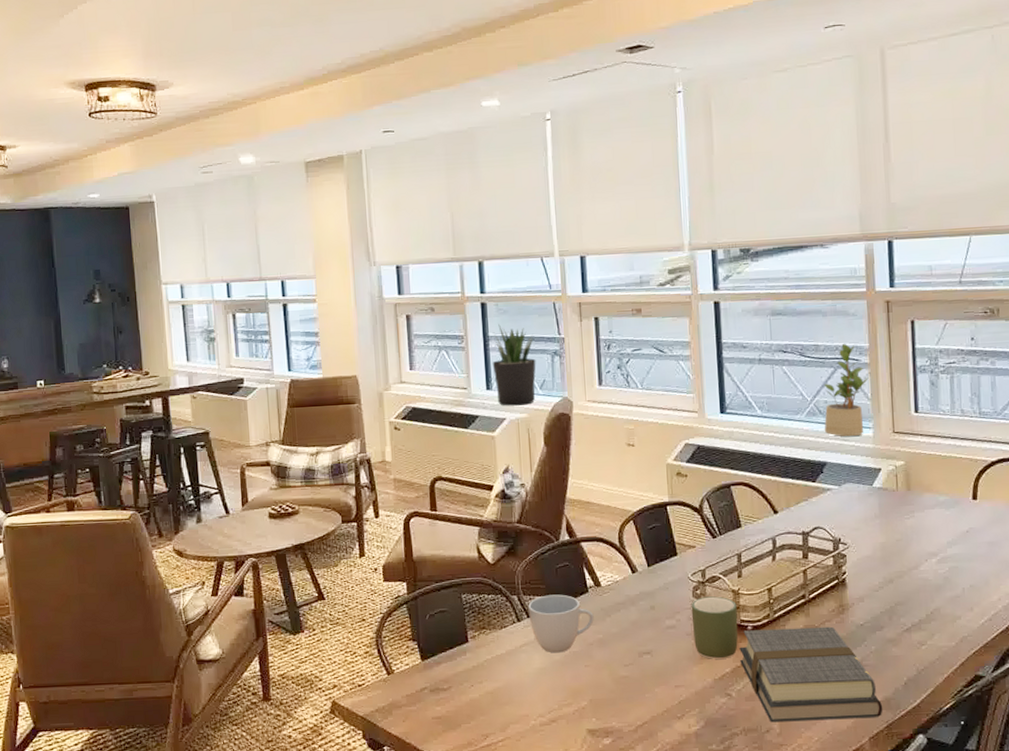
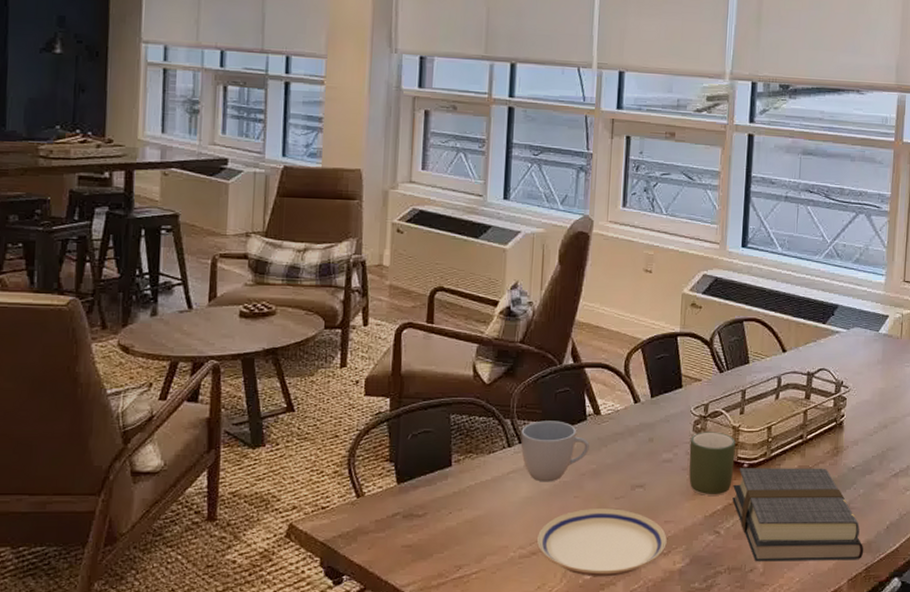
planter: present [492,323,536,406] -> none [513,131,560,220]
plate: none [555,675,680,742] -> present [537,509,667,577]
potted plant: present [824,343,869,437] -> none [839,189,887,282]

